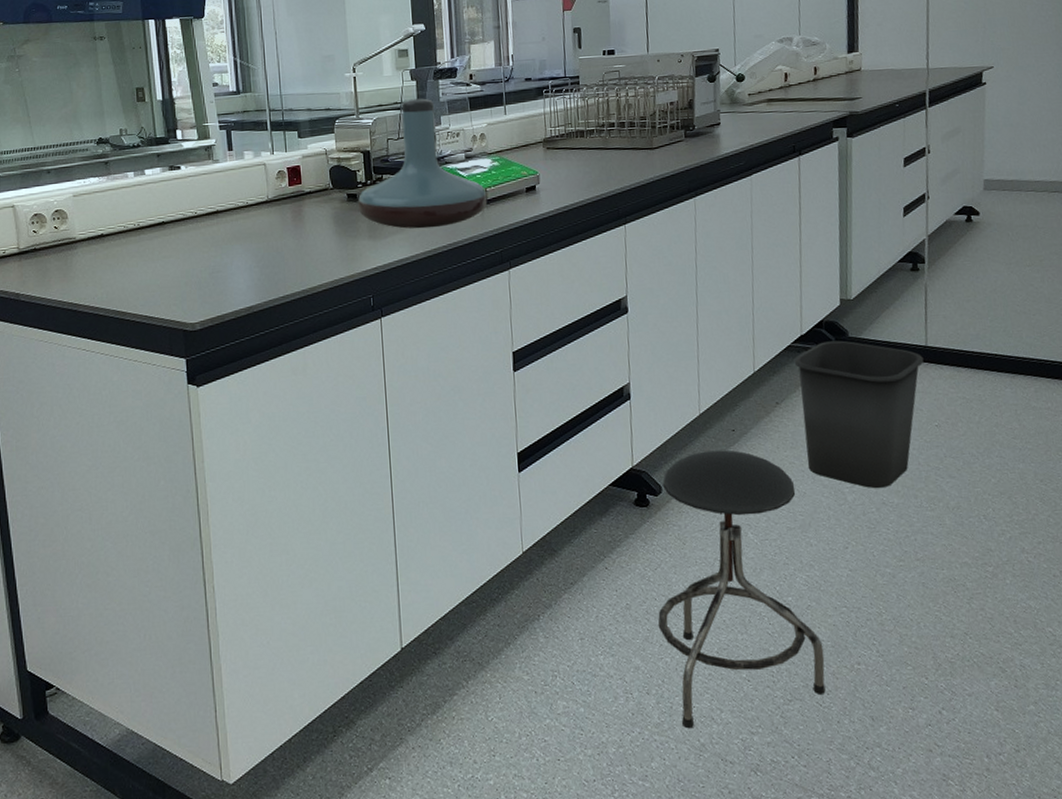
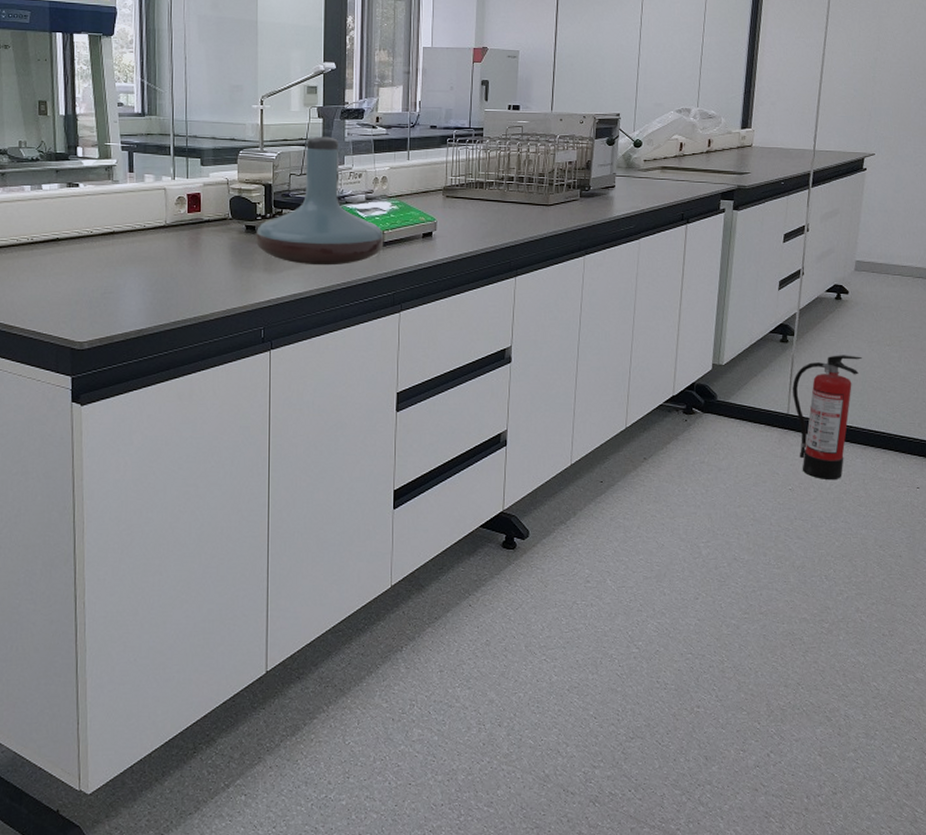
stool: present [657,450,826,729] -> none [514,500,667,760]
waste bin: present [794,340,924,488] -> none [664,403,784,544]
fire extinguisher: none [928,279,1002,413] -> present [792,355,863,479]

